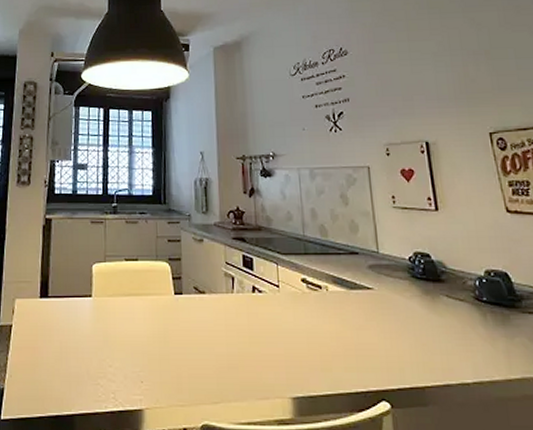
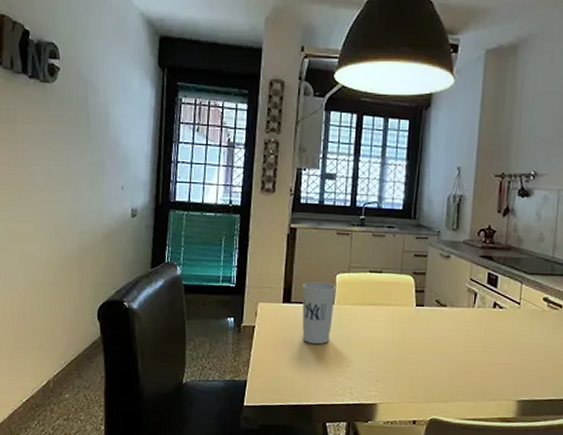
cup: none [60,274,93,343] -> present [302,282,336,345]

